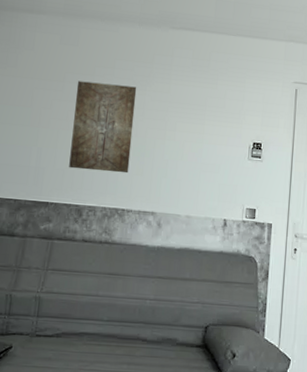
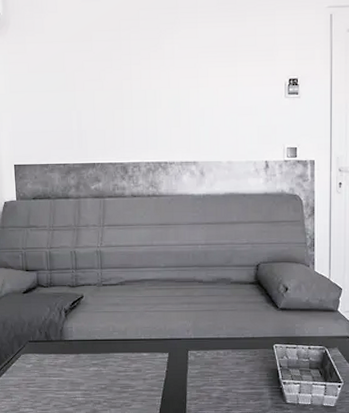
wall art: present [69,81,137,174] -> none [104,36,167,128]

